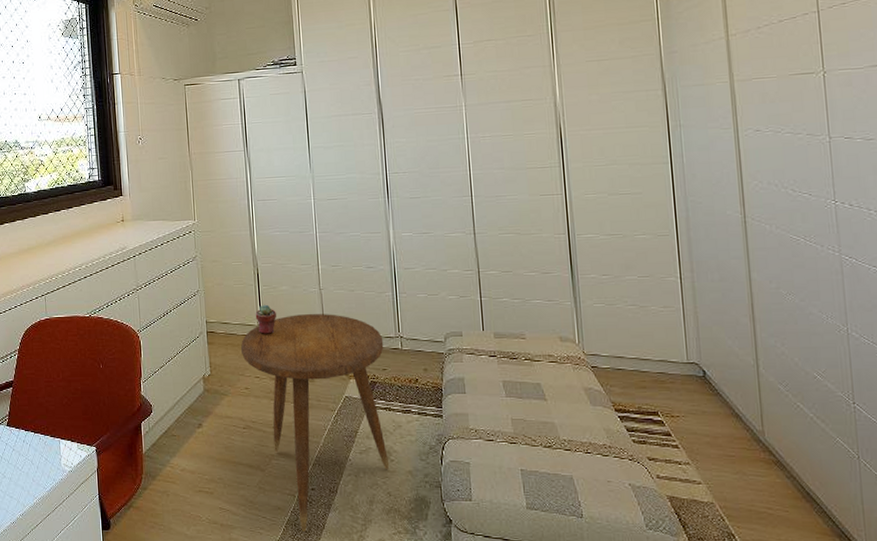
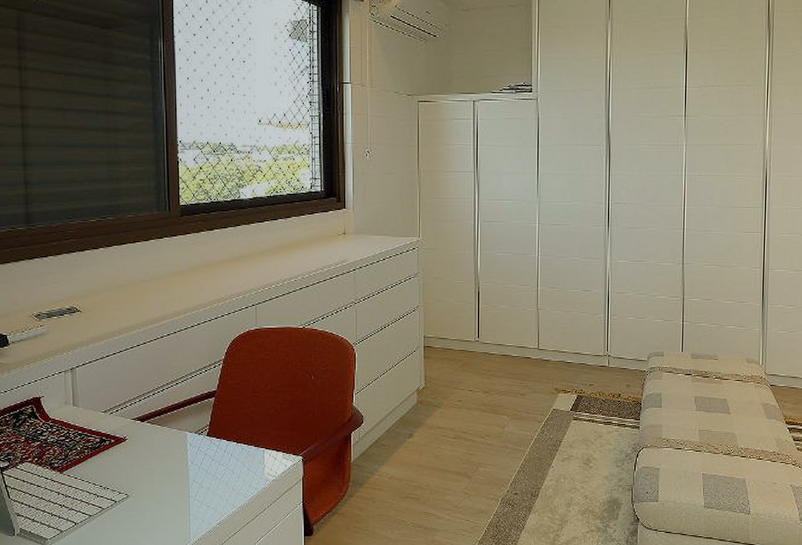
side table: present [241,313,389,533] -> none [457,331,593,533]
potted succulent: present [255,304,276,334] -> none [473,321,494,350]

